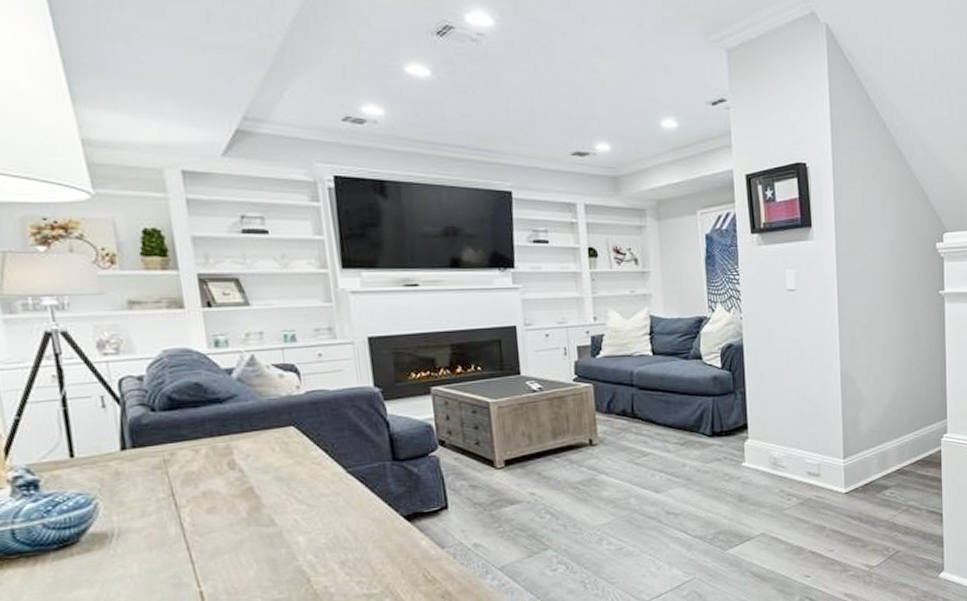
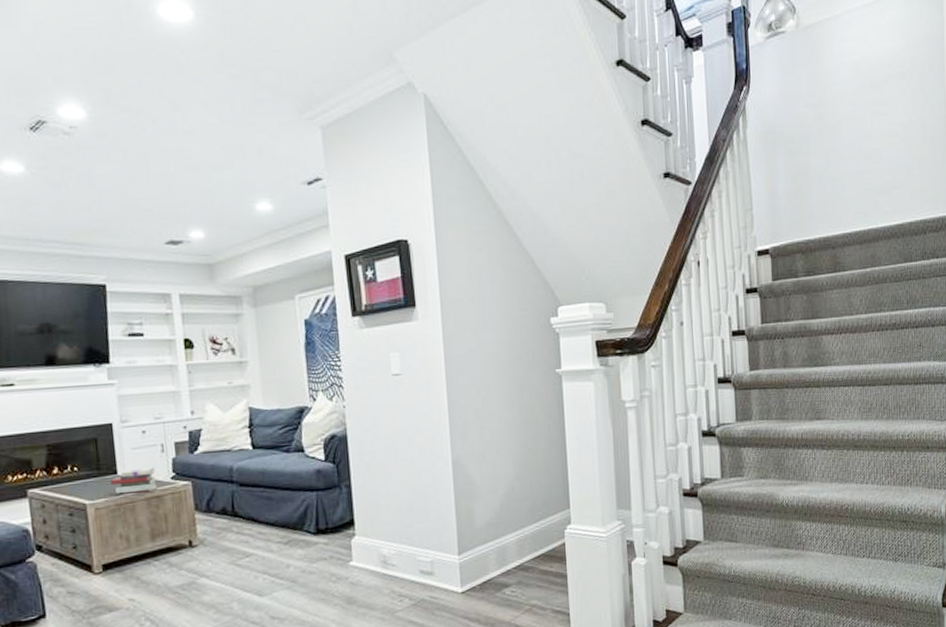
books: none [513,369,559,394] -> present [110,467,157,494]

